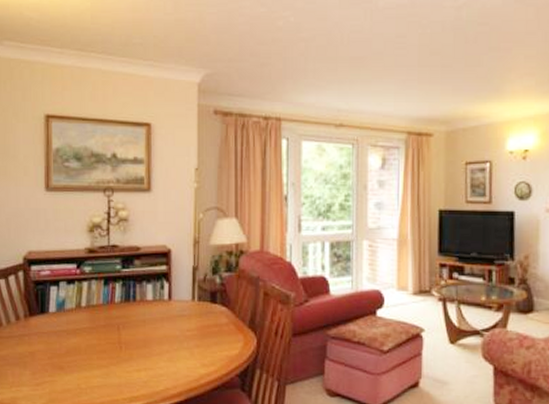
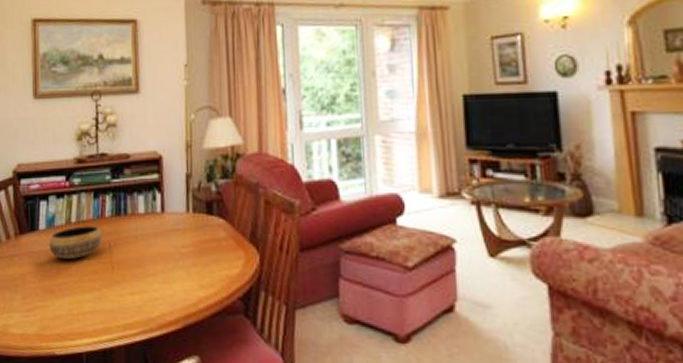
bowl: none [59,310,111,340] -> present [49,226,102,260]

